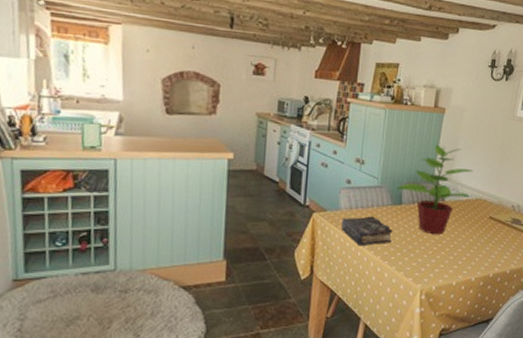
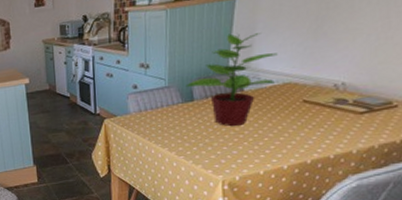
book: present [341,216,392,247] -> none [132,116,186,145]

